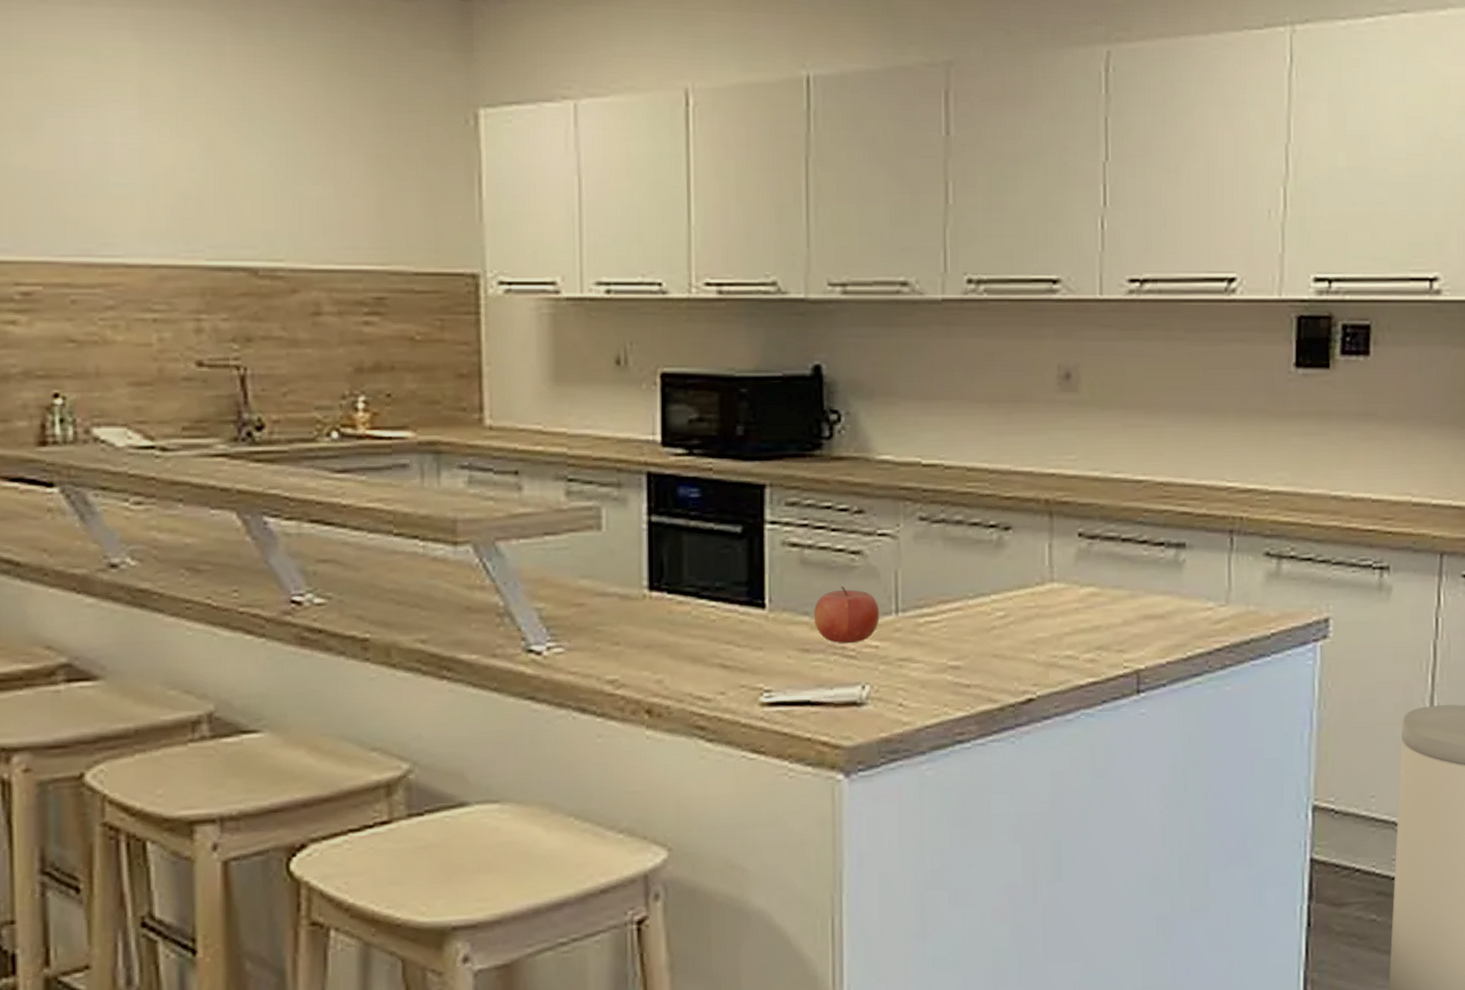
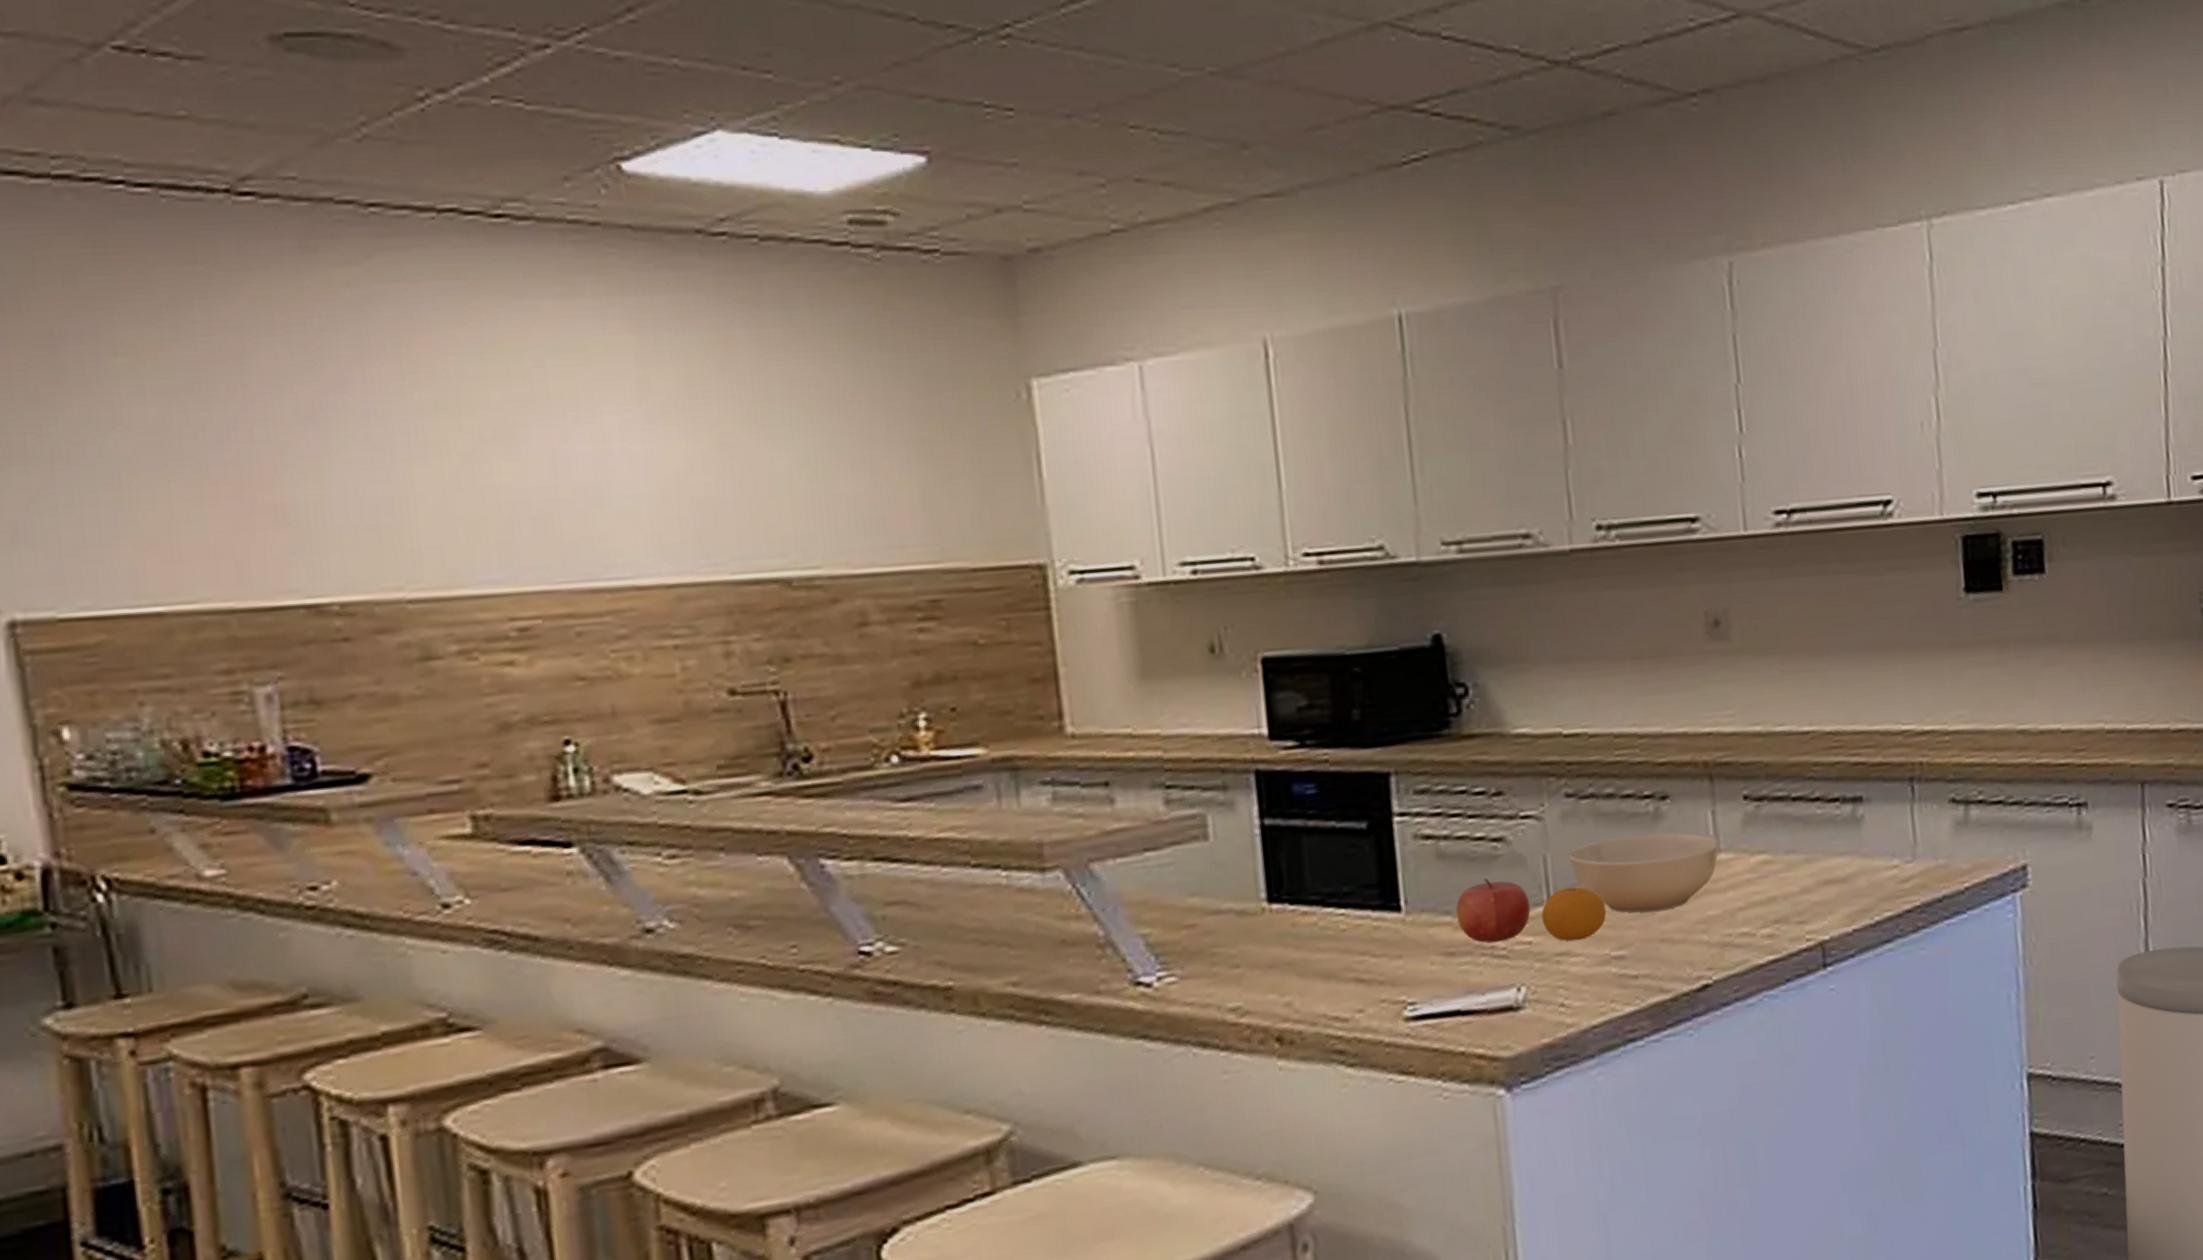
fruit: none [889,601,947,648] -> present [1541,886,1607,941]
bowl: none [917,560,1054,630] -> present [1568,833,1721,913]

